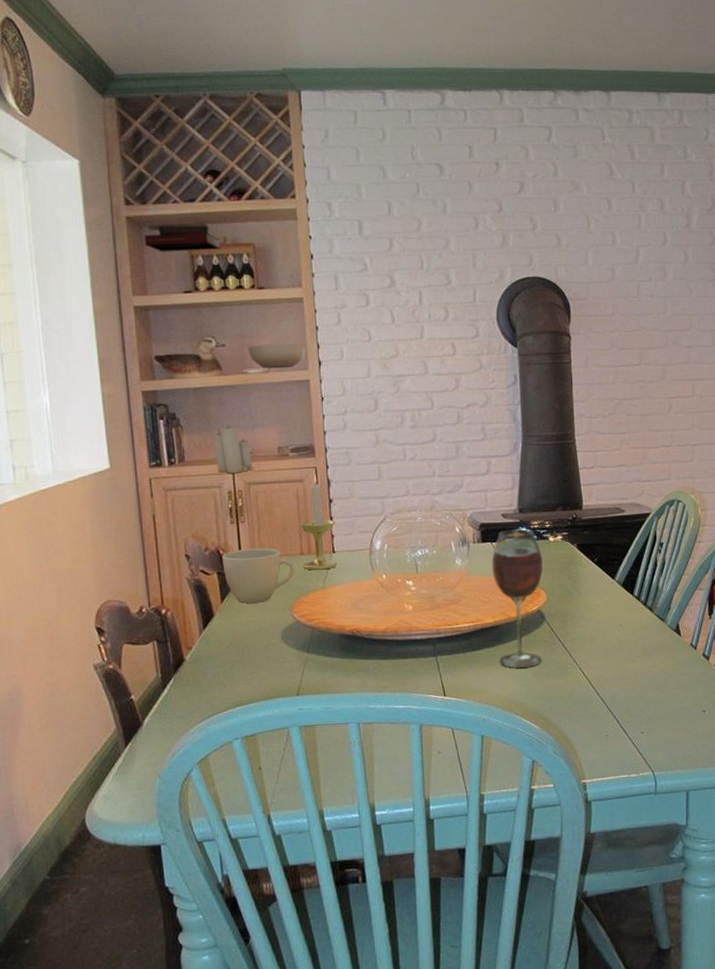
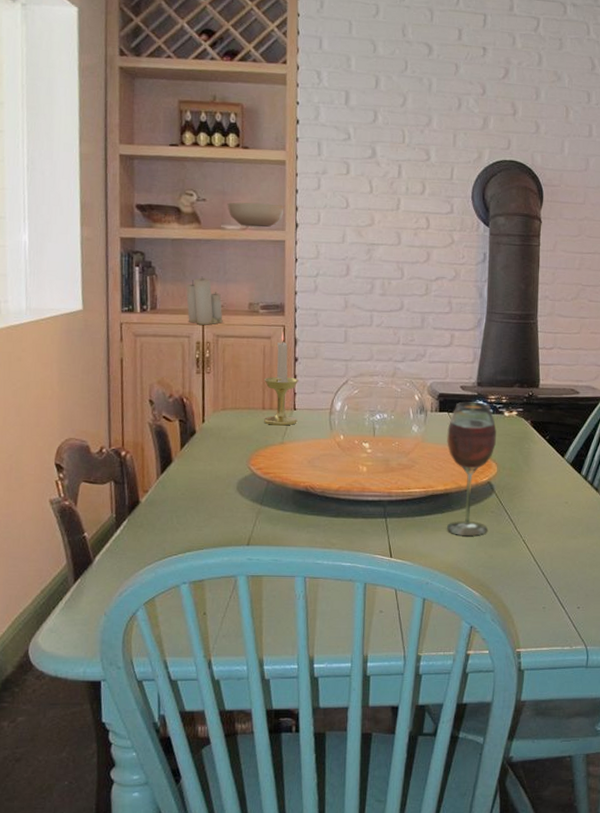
books: present [144,198,221,252] -> none [135,54,210,107]
cup: present [222,548,295,604] -> none [185,399,256,453]

